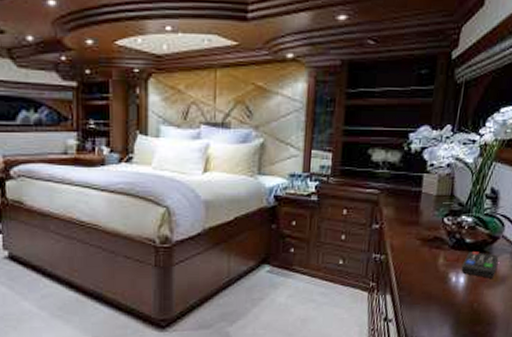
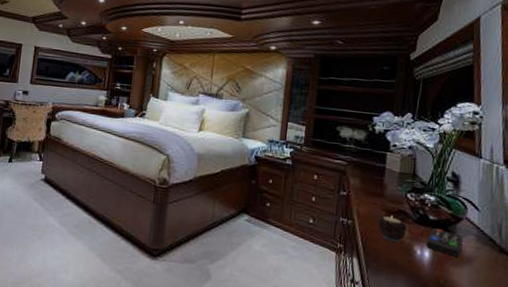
candle: none [411,244,444,272] -> present [376,216,408,242]

